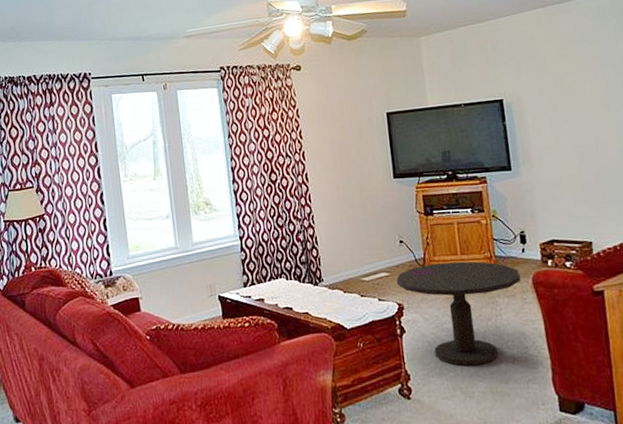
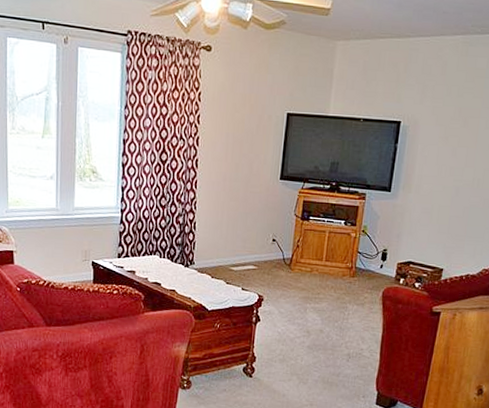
side table: present [396,261,521,366] -> none [261,265,373,358]

